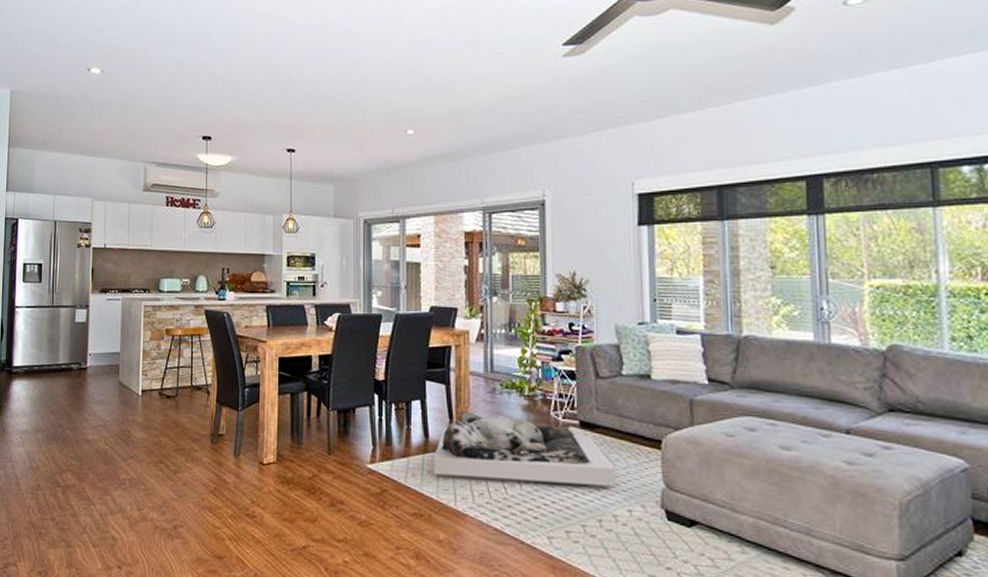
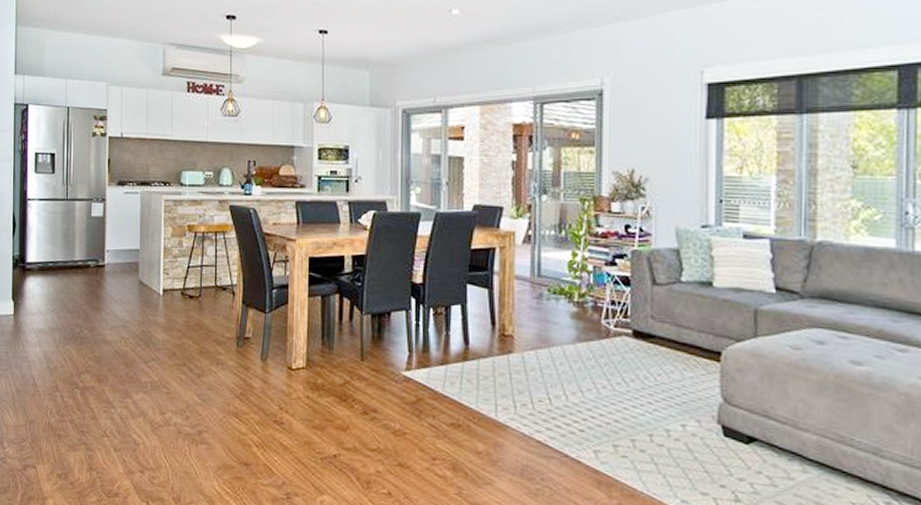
dog bed: present [433,410,616,487] -> none [473,316,670,400]

